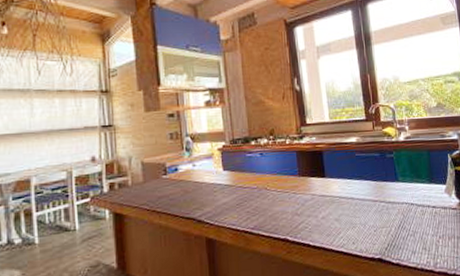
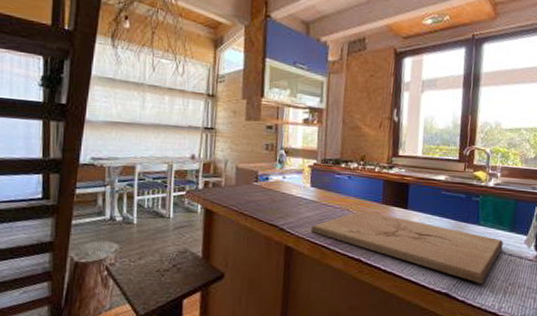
cutting board: none [230,186,425,242] -> present [310,210,504,284]

